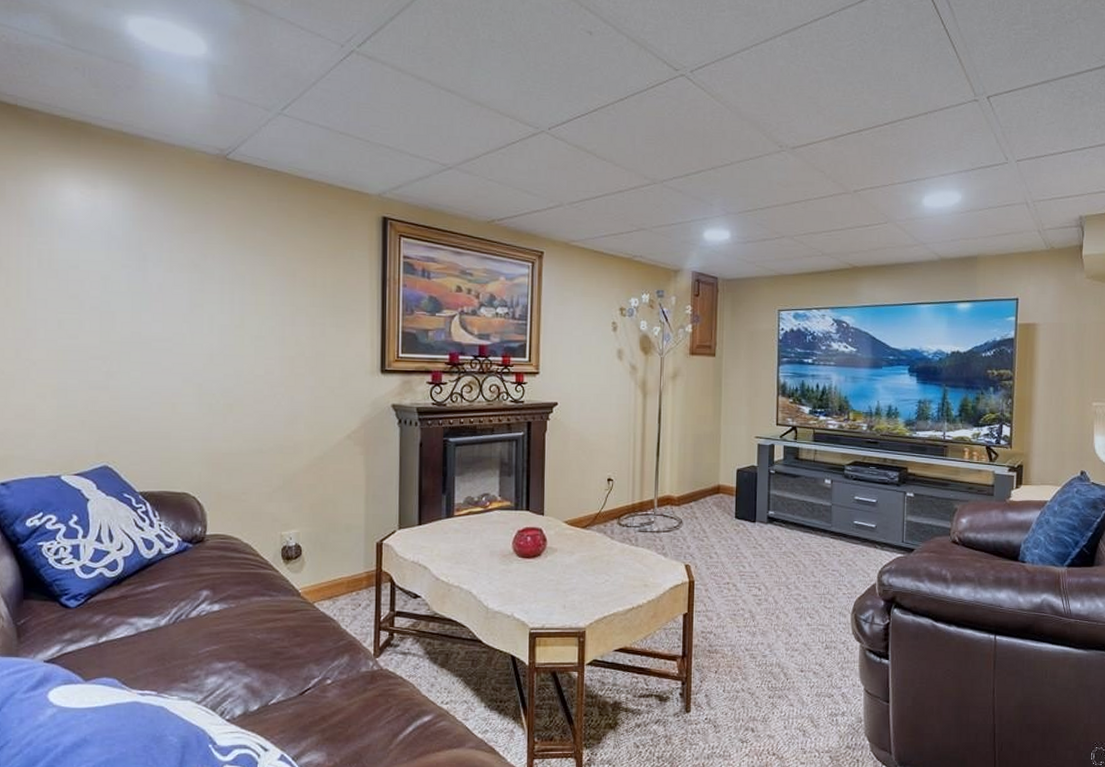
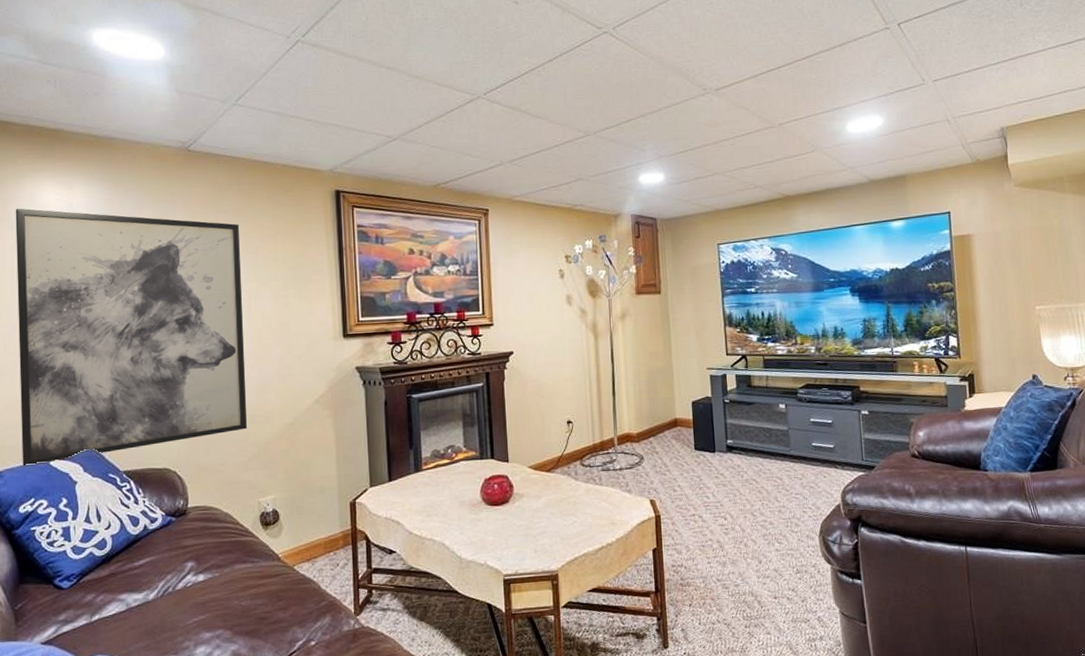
wall art: none [31,204,278,479] -> present [15,208,247,467]

